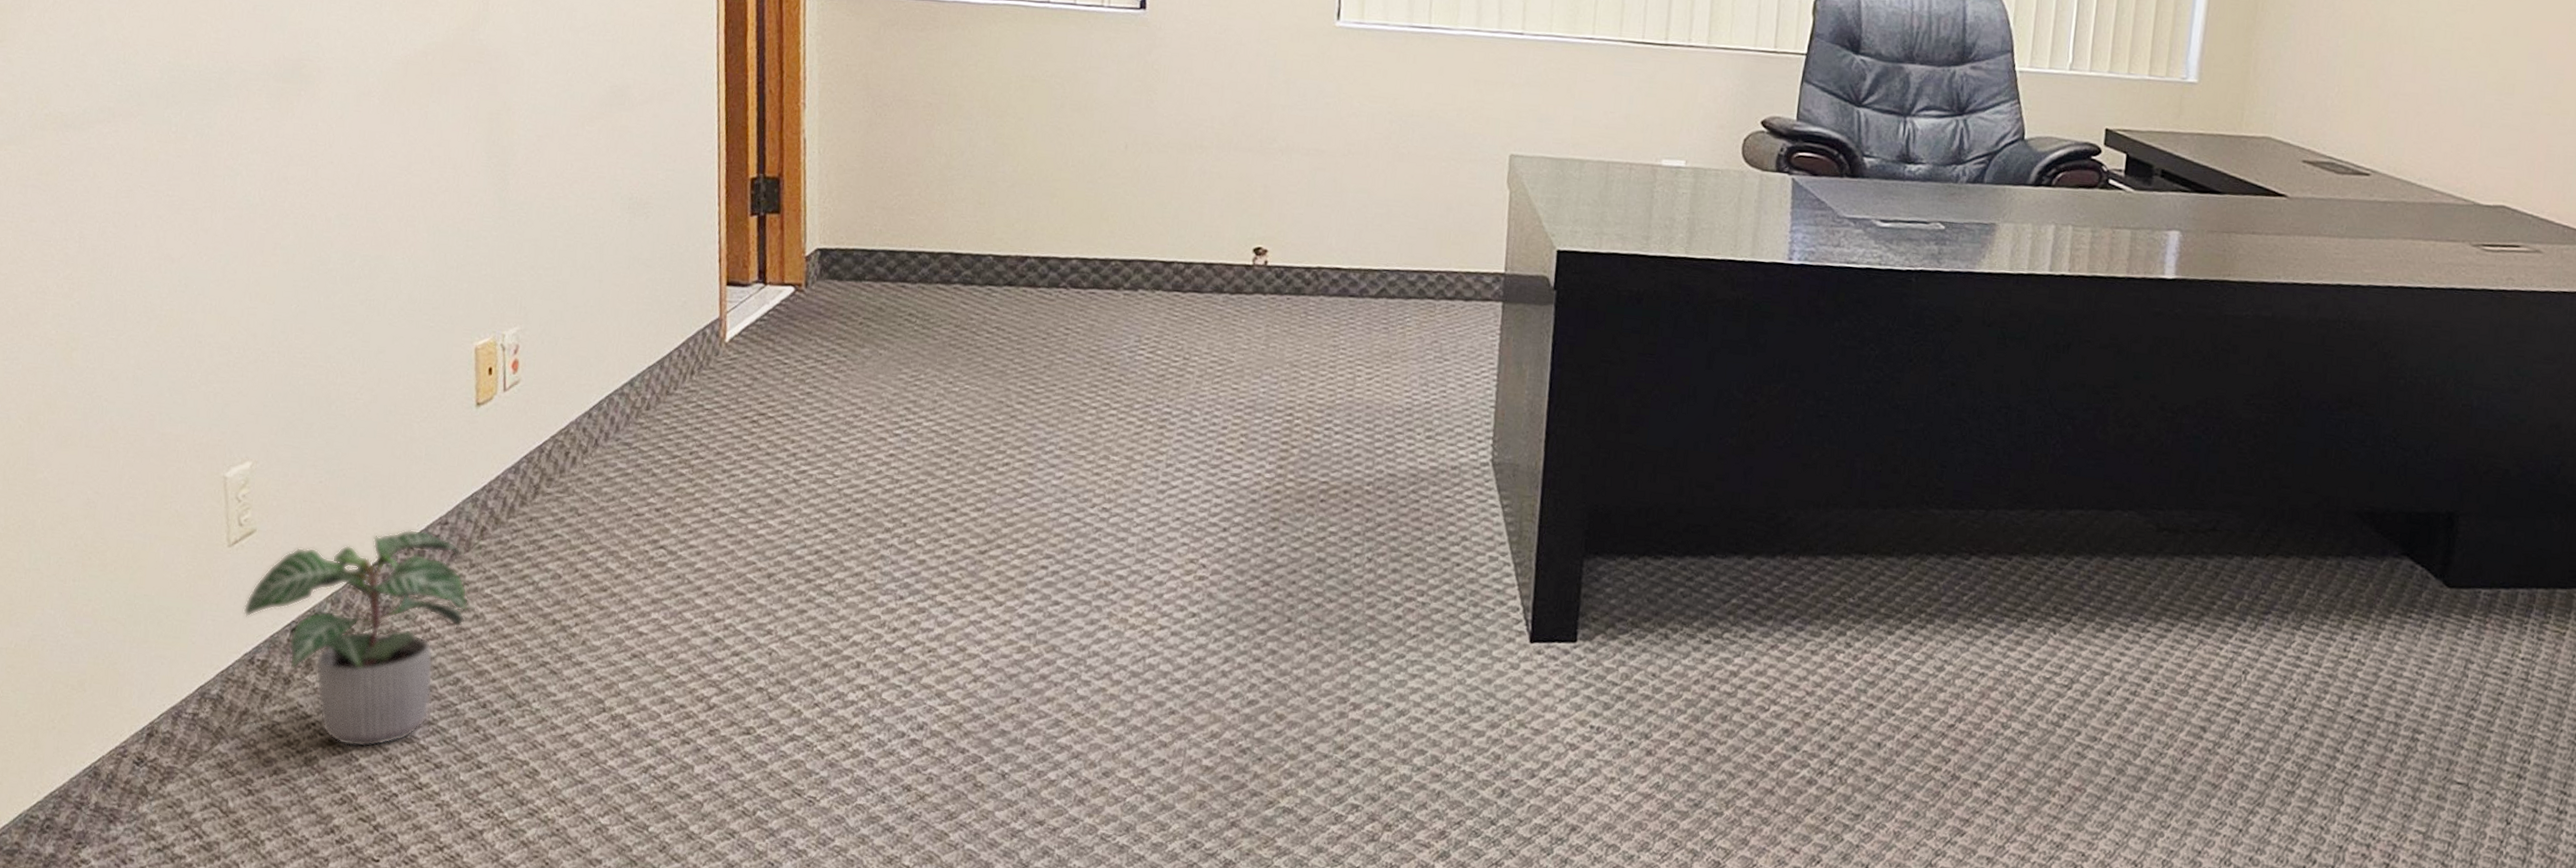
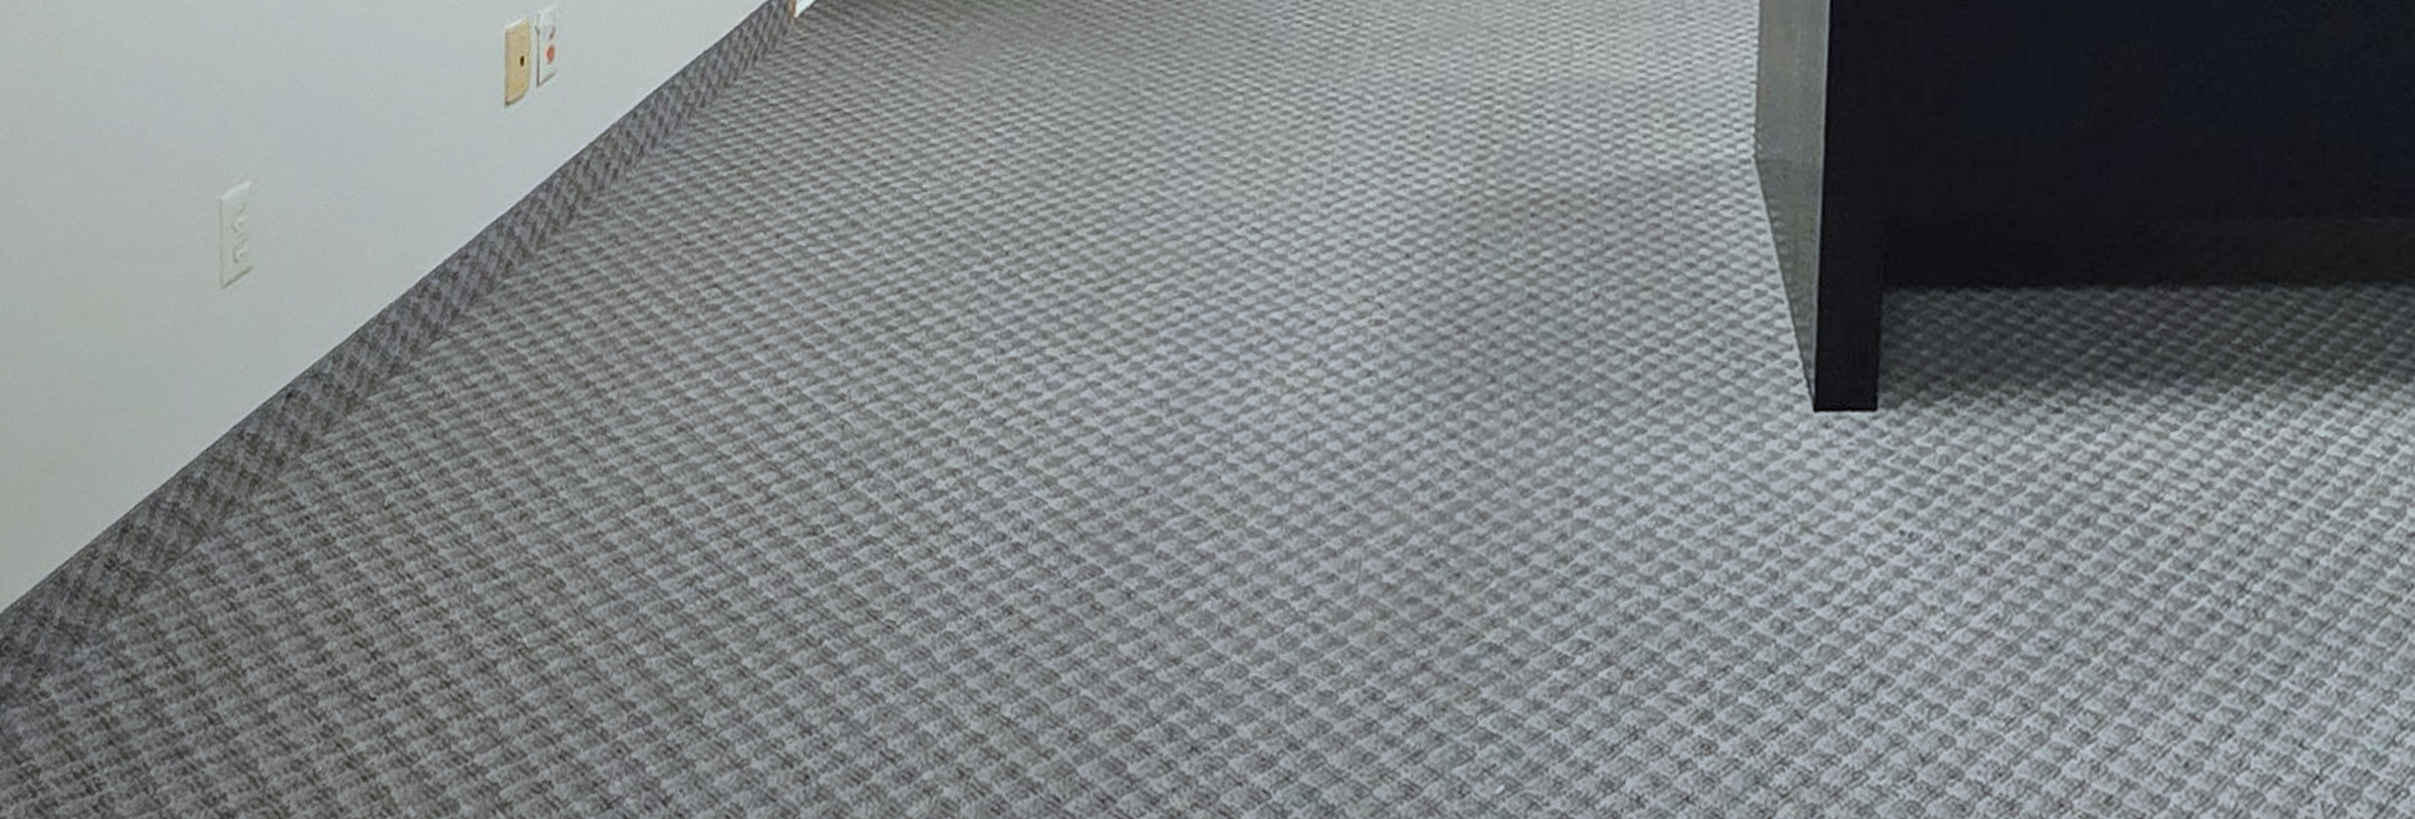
potted plant: present [243,529,469,748] -> none [234,264,490,549]

